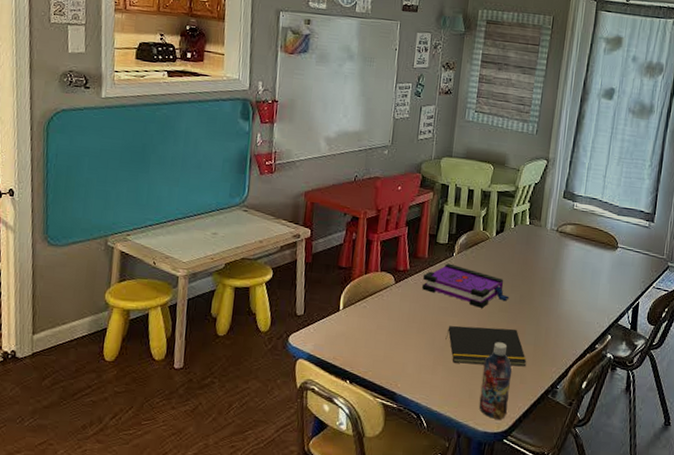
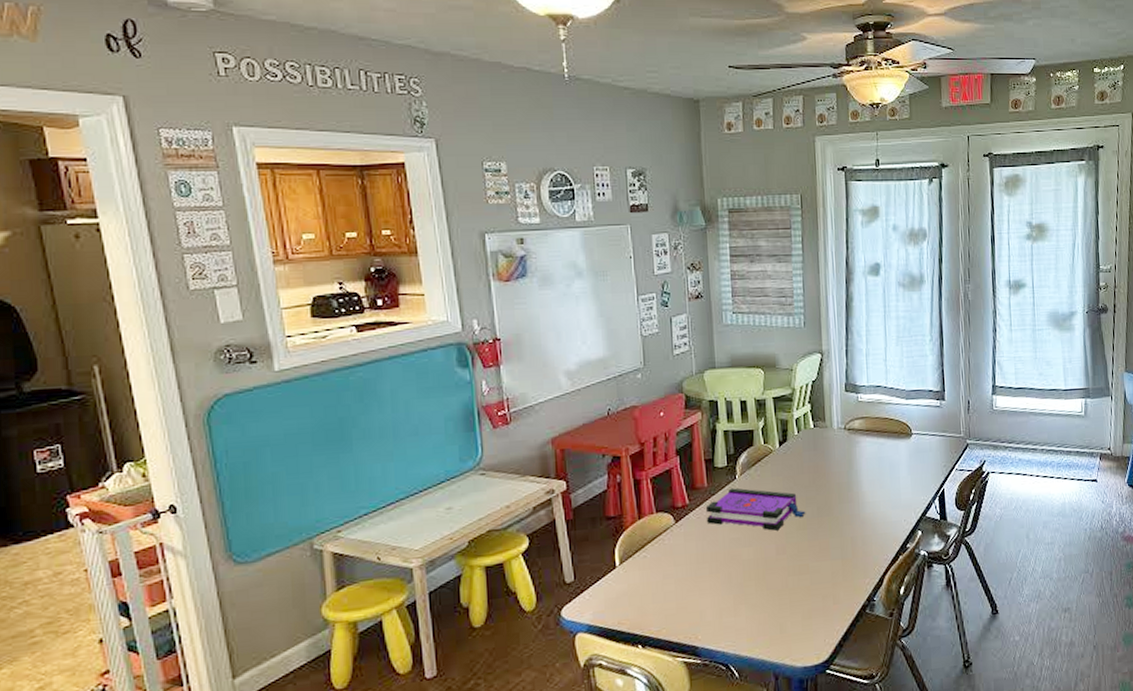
notepad: present [445,325,527,367] -> none [743,545,837,598]
bottle: present [479,342,512,419] -> none [790,563,824,650]

